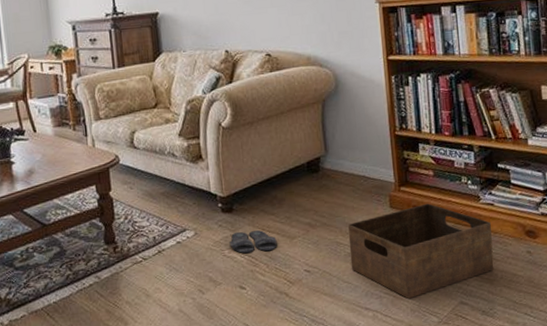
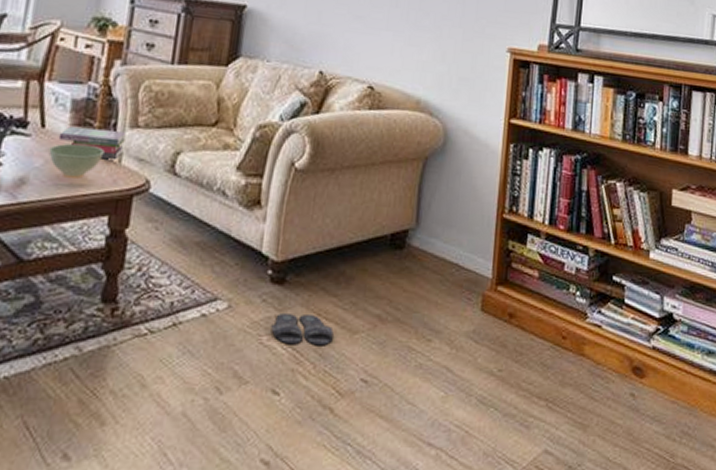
bowl: none [43,138,82,165] -> present [49,143,104,180]
books: none [47,124,95,147] -> present [58,126,126,160]
storage basket: present [348,203,494,300] -> none [420,312,594,438]

